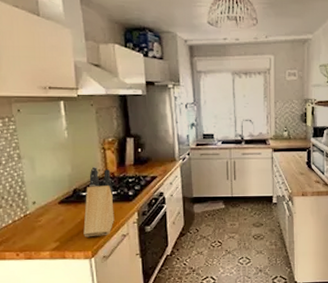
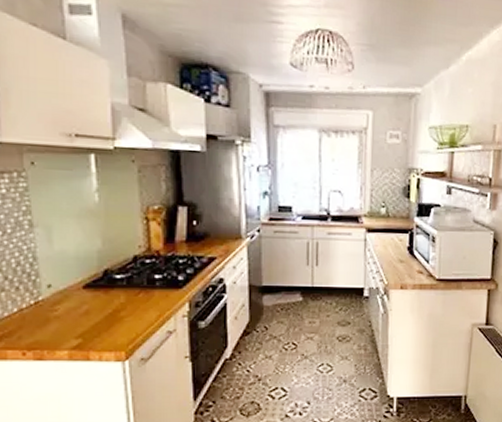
knife block: present [83,166,114,238] -> none [115,241,158,334]

